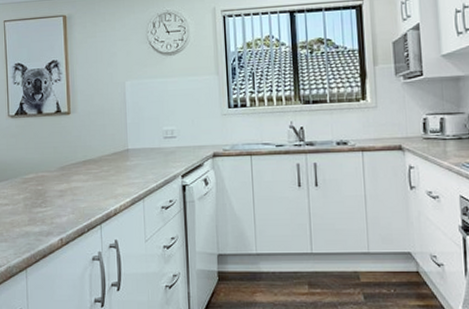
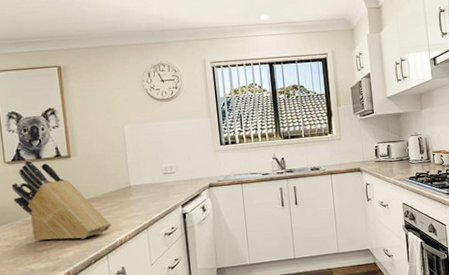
knife block: none [13,115,107,204] -> present [11,160,111,241]

